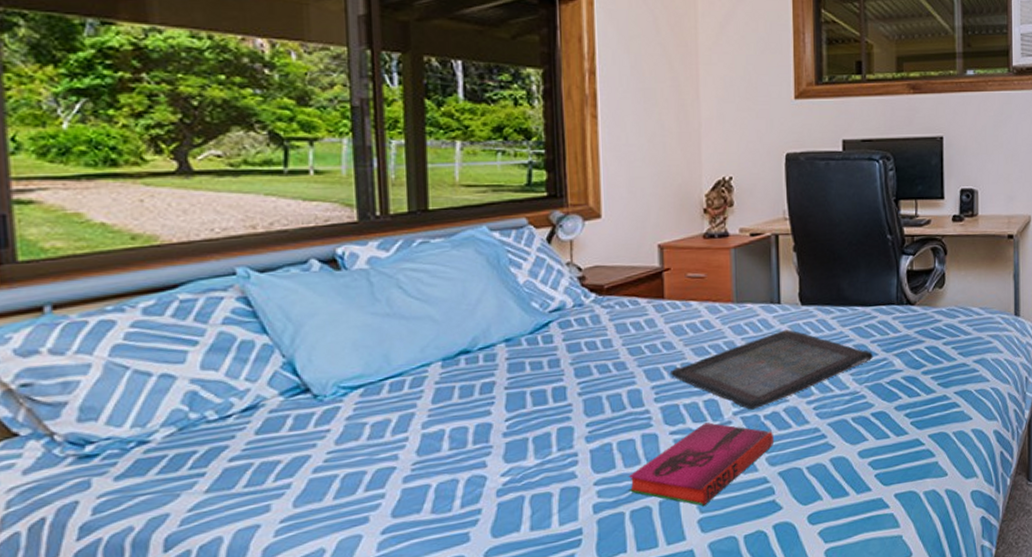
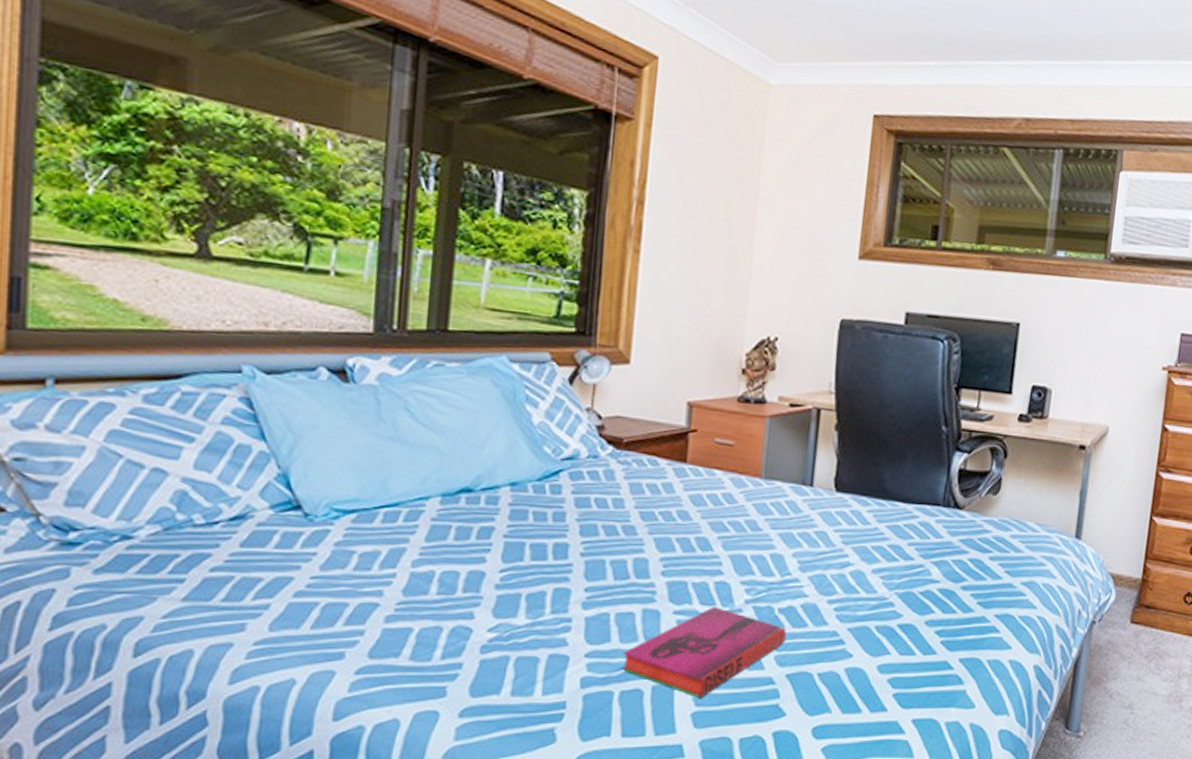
serving tray: present [669,329,873,410] -> none [681,516,909,600]

